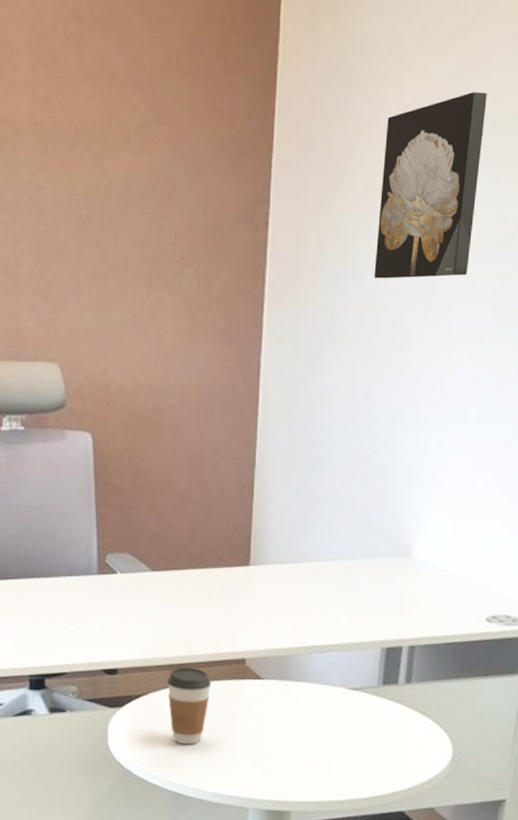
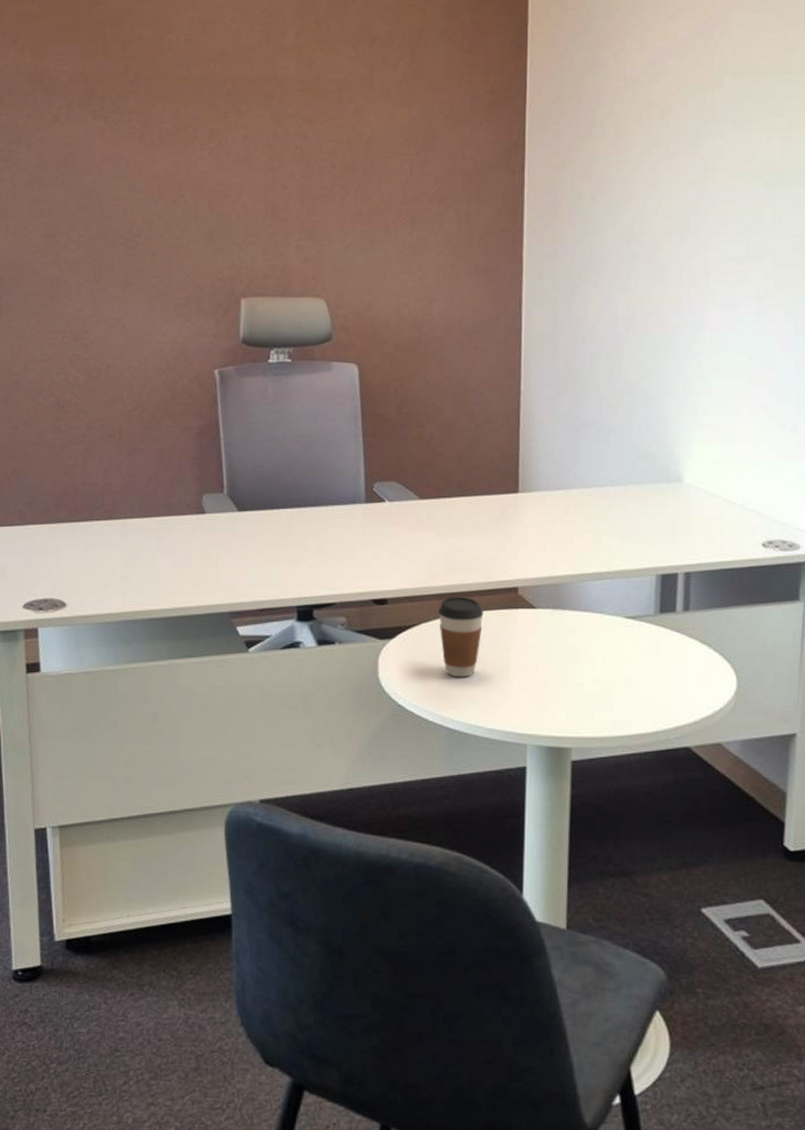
wall art: present [374,92,487,279] -> none [628,47,727,216]

